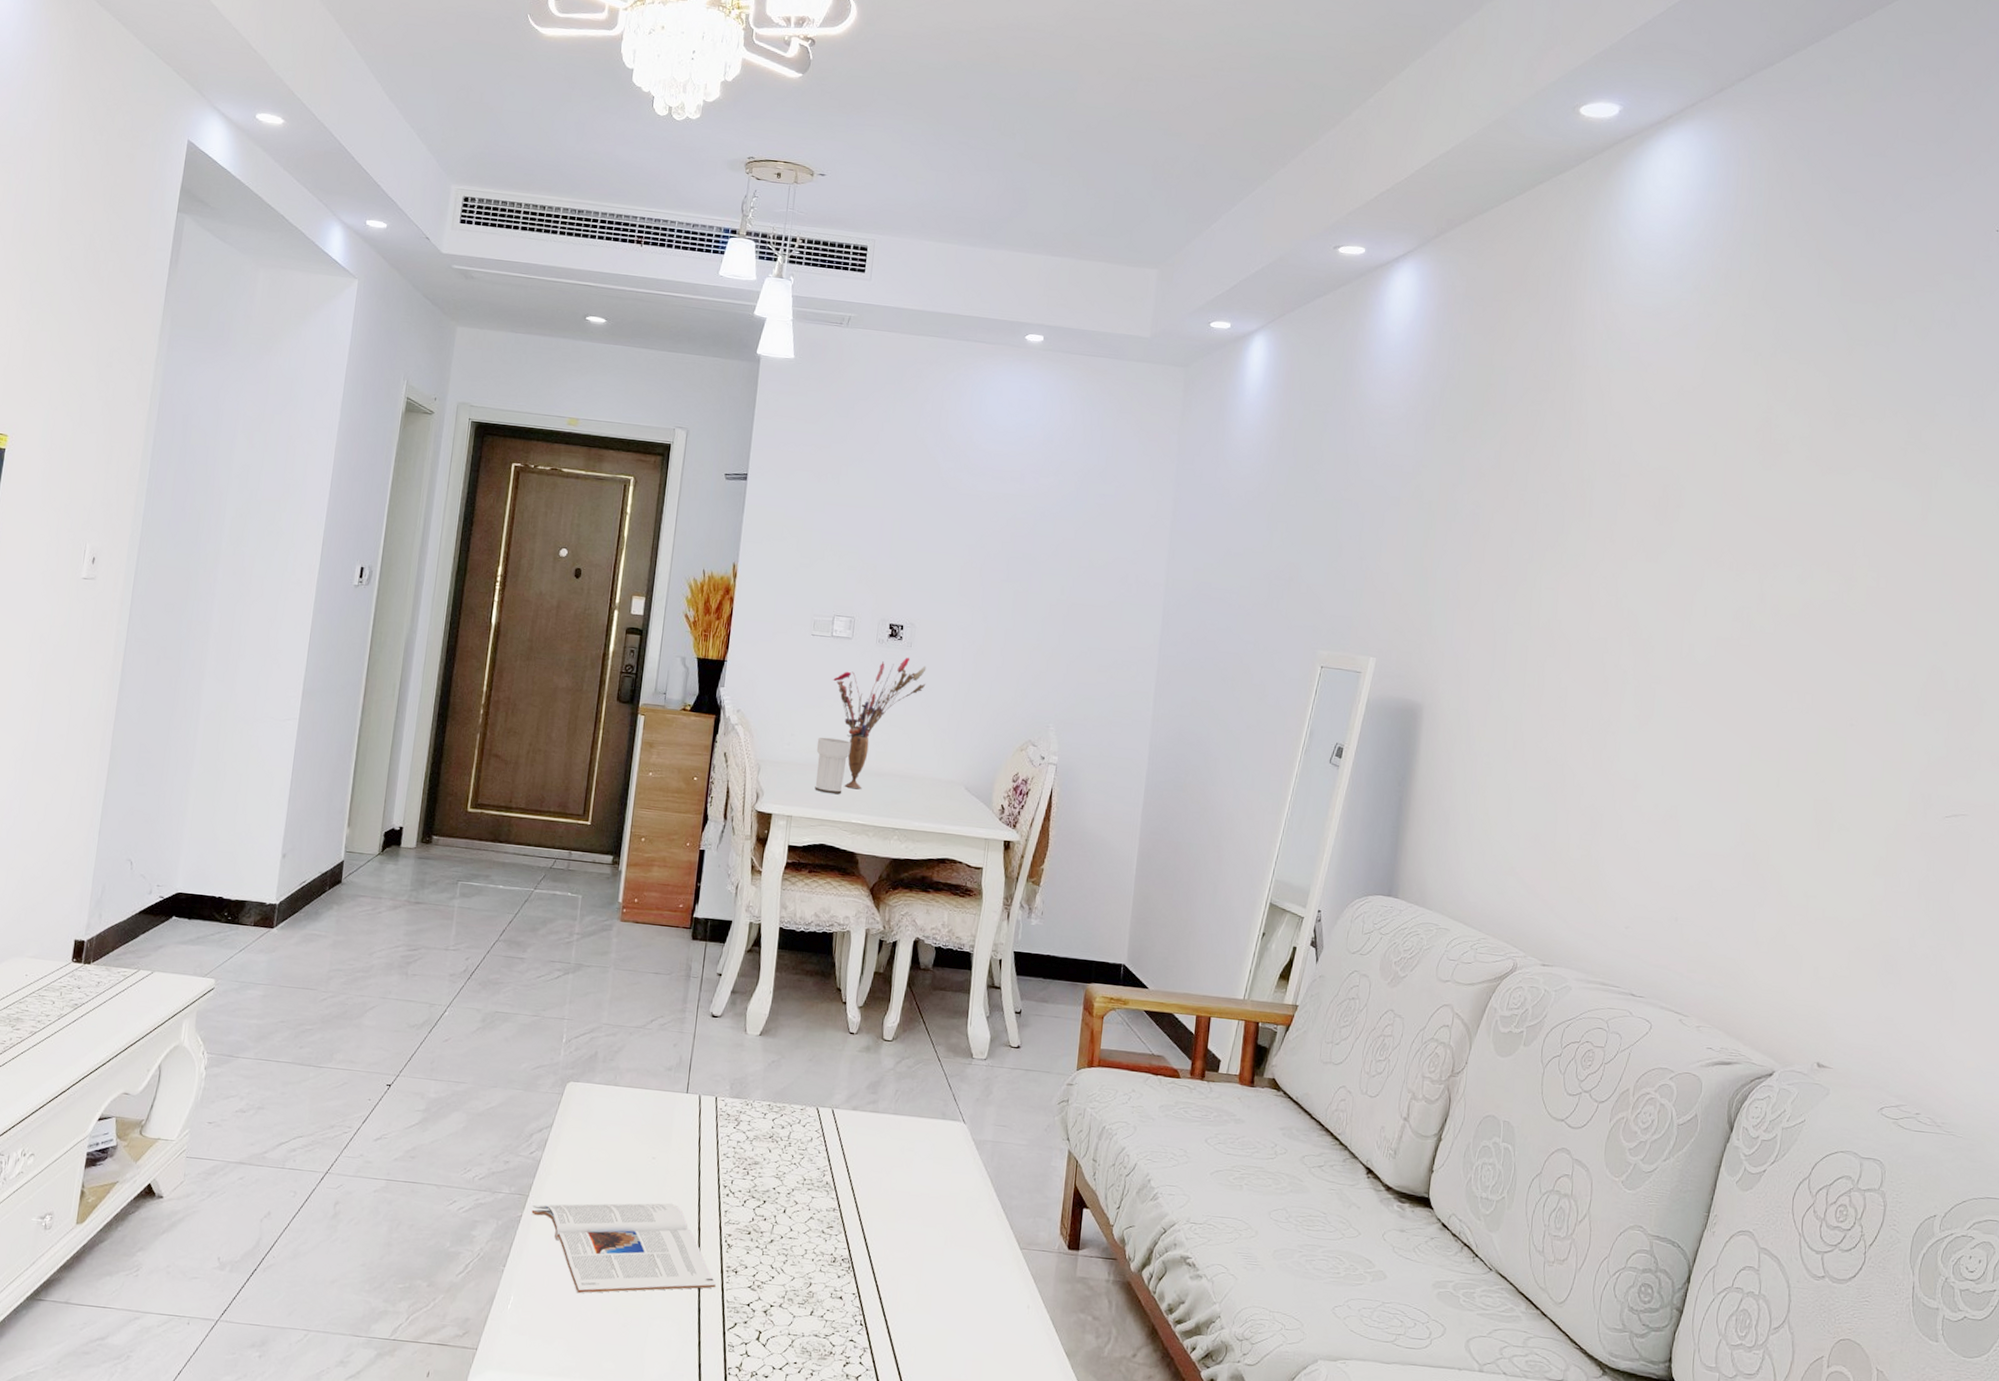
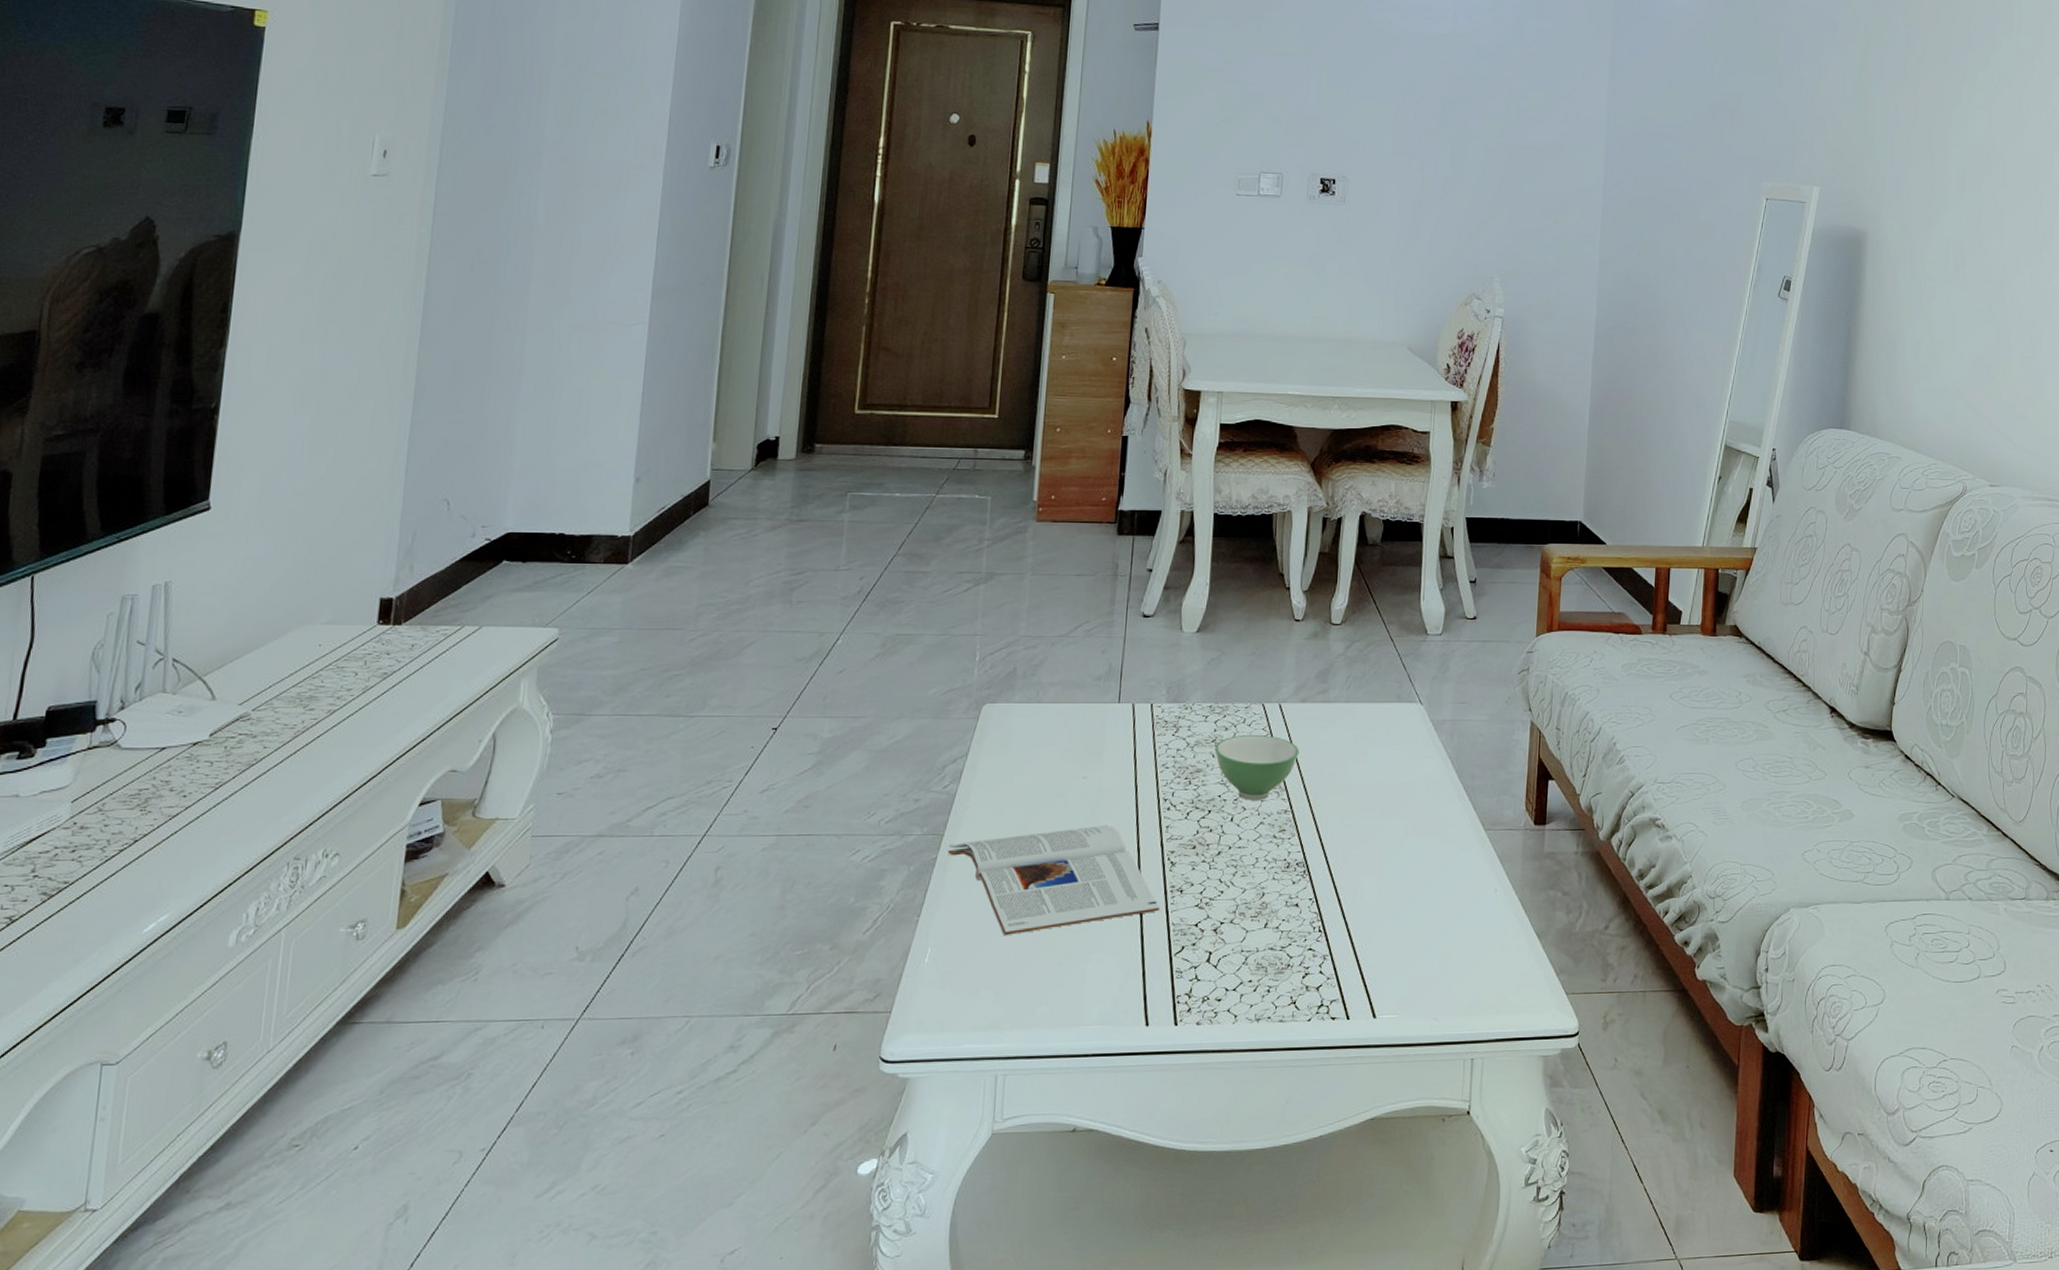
bowl: none [771,1134,849,1197] -> present [1214,734,1299,800]
cup: present [814,737,851,795] -> none [1246,304,1284,365]
bouquet: present [832,657,927,789] -> none [1261,212,1362,357]

